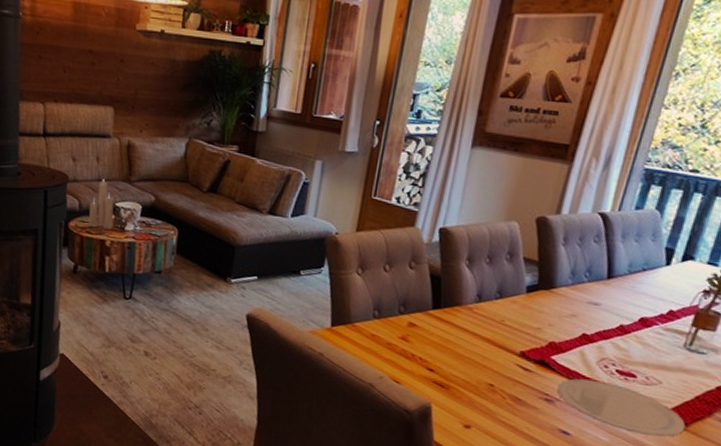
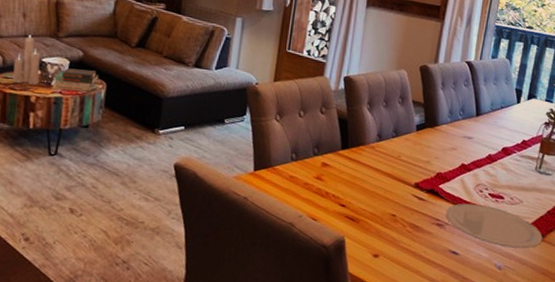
books: none [125,213,171,238] -> present [52,68,99,92]

